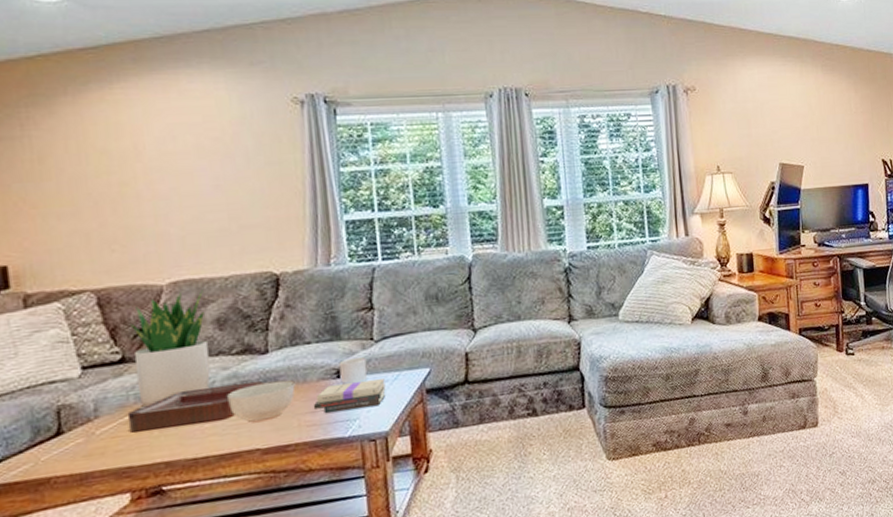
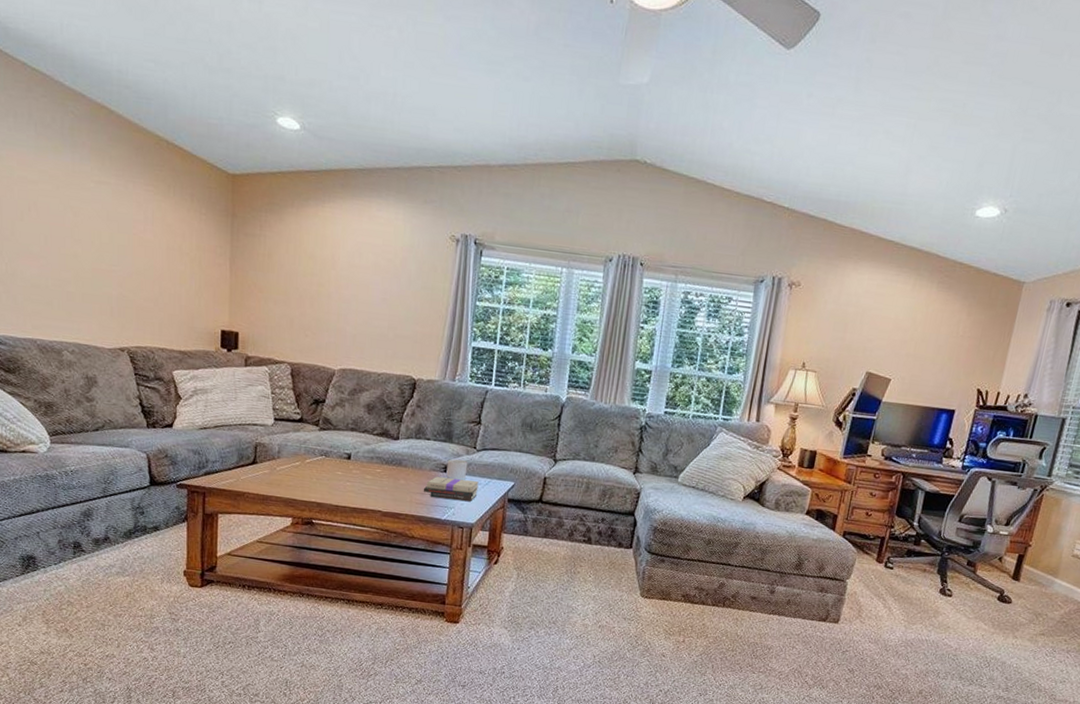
decorative tray: present [127,381,264,433] -> none [297,453,392,483]
planter: present [130,289,211,407] -> none [307,377,362,458]
bowl: present [226,379,296,423] -> none [364,461,413,492]

